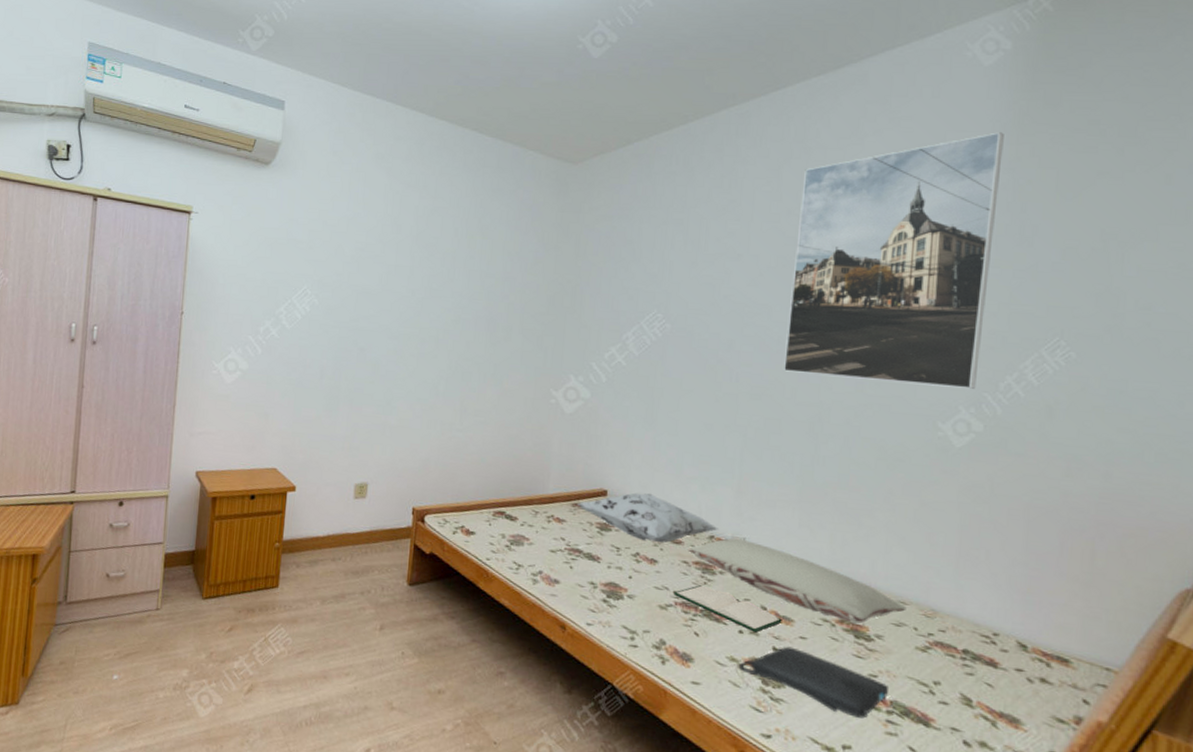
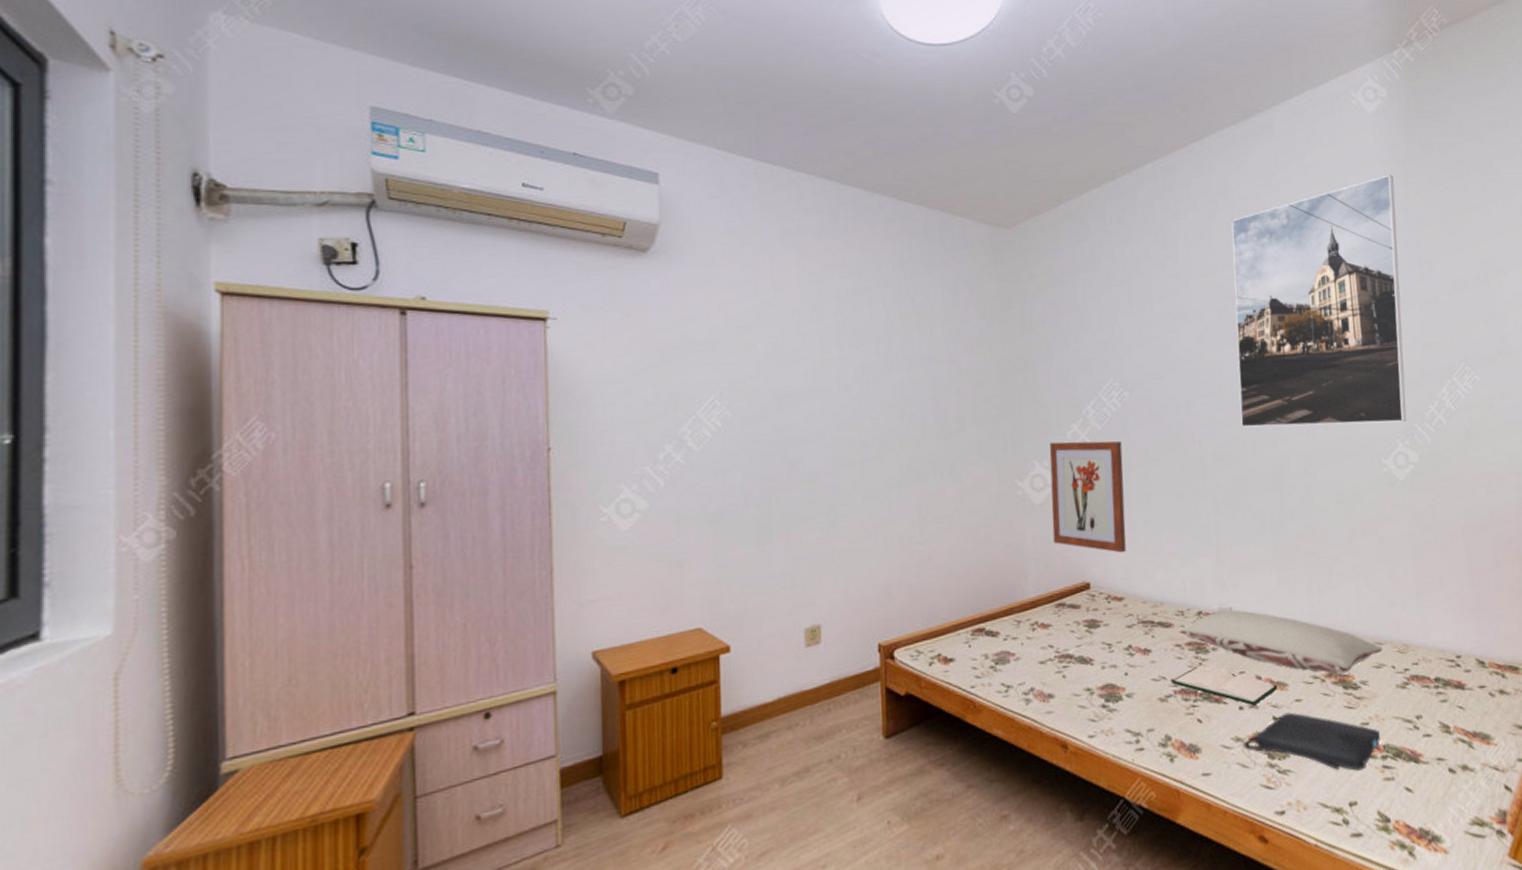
decorative pillow: present [576,492,720,543] -> none [1060,578,1206,631]
wall art: none [578,360,657,470] -> present [1049,441,1126,553]

